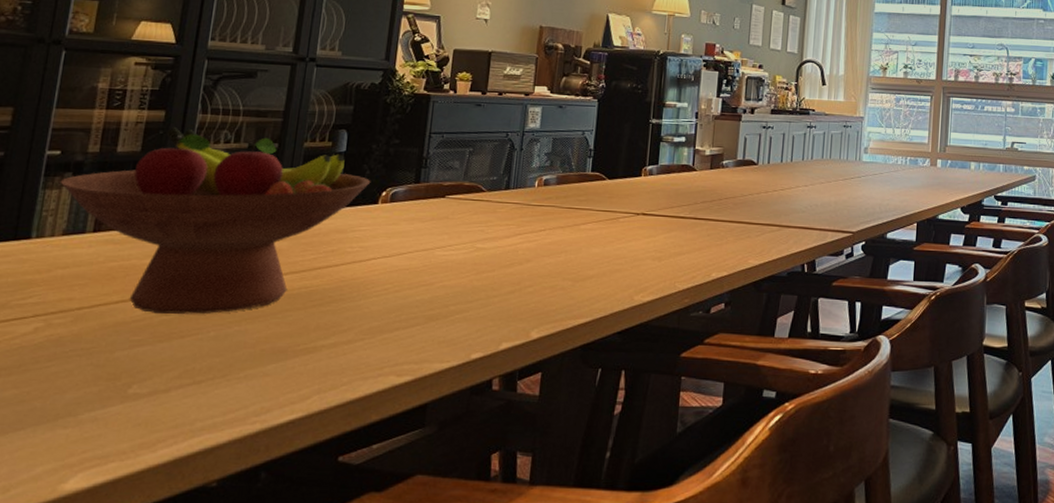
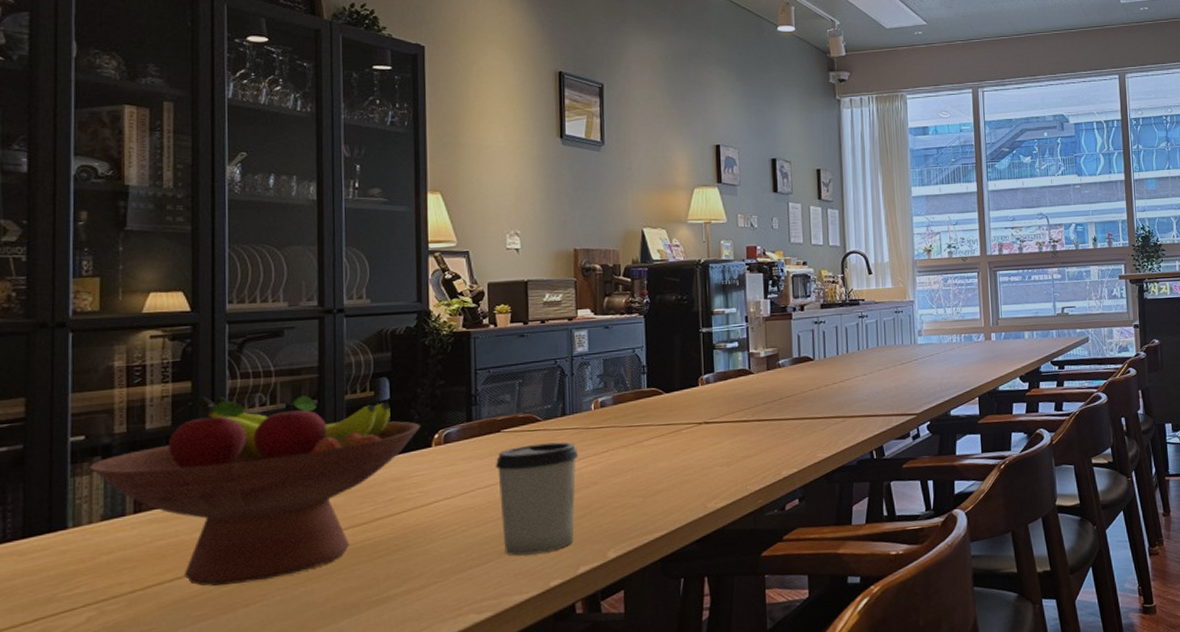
cup: none [432,213,517,324] -> present [495,442,579,556]

